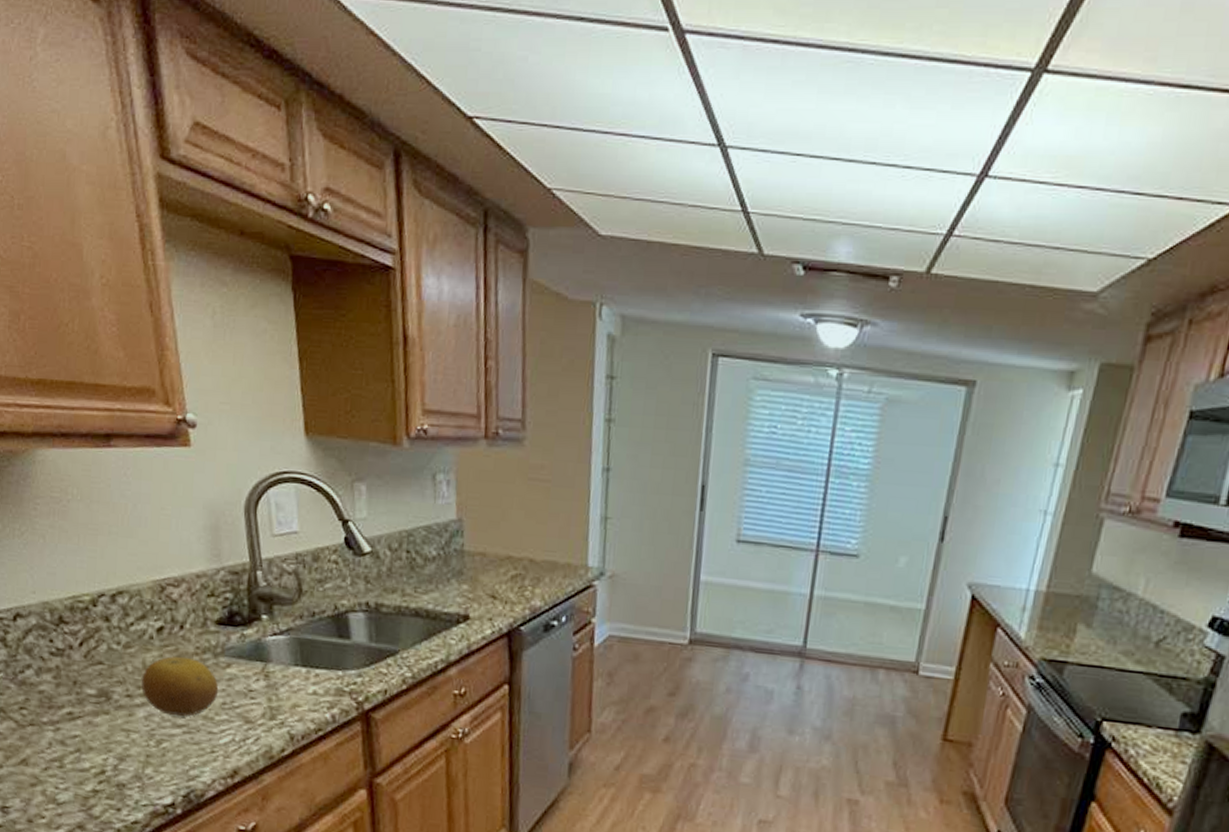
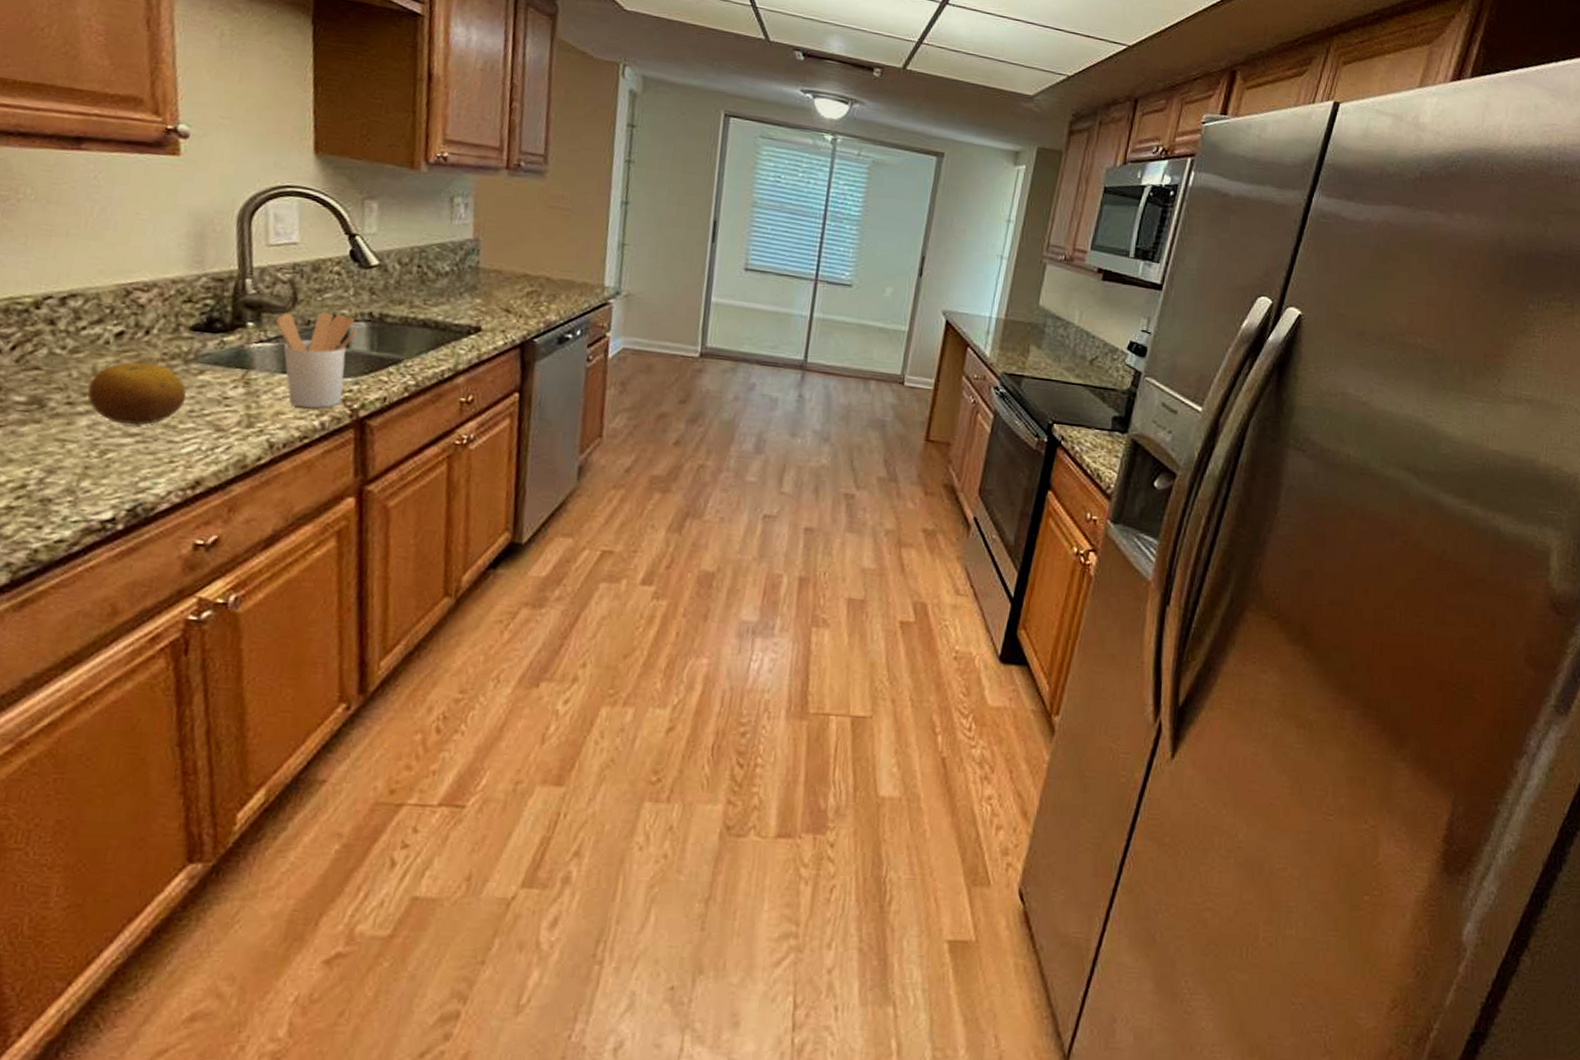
utensil holder: none [286,603,356,702] -> present [276,312,357,409]

